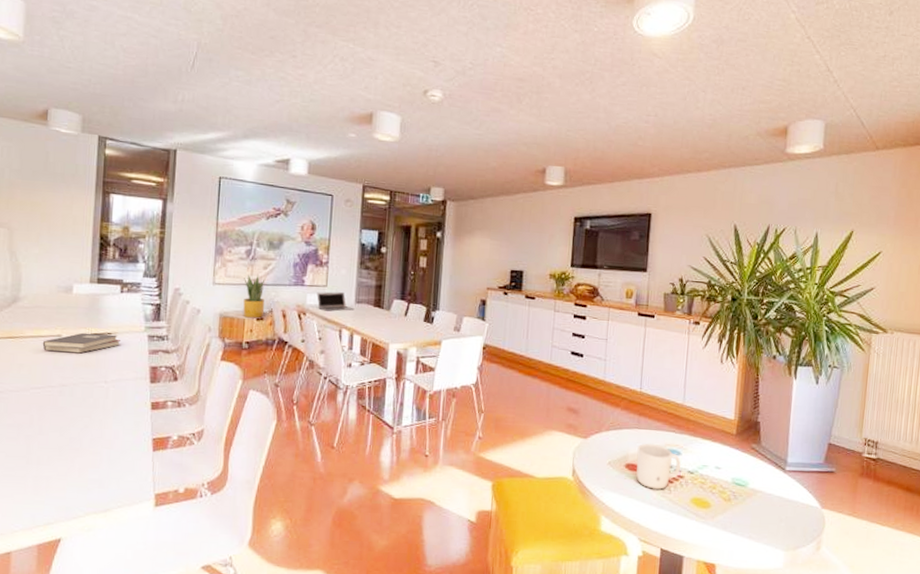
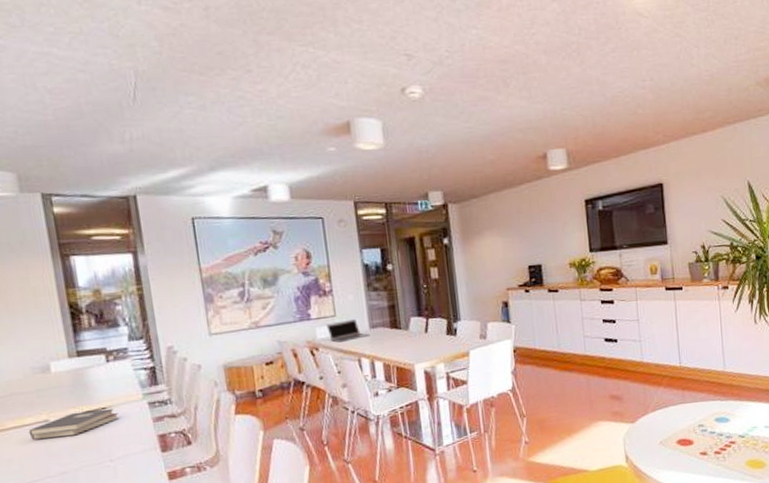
planter: present [243,275,267,319] -> none [242,317,273,365]
mug: present [636,443,681,490] -> none [686,415,731,460]

